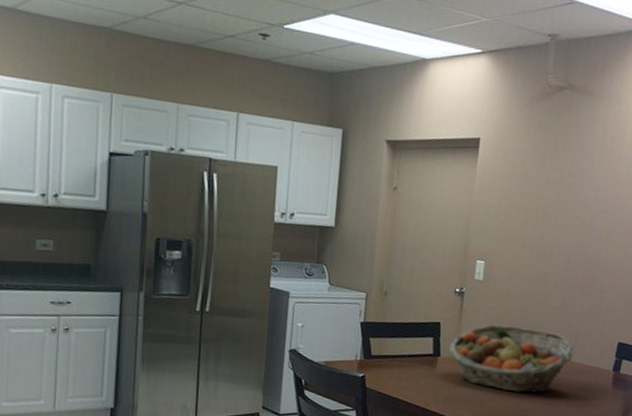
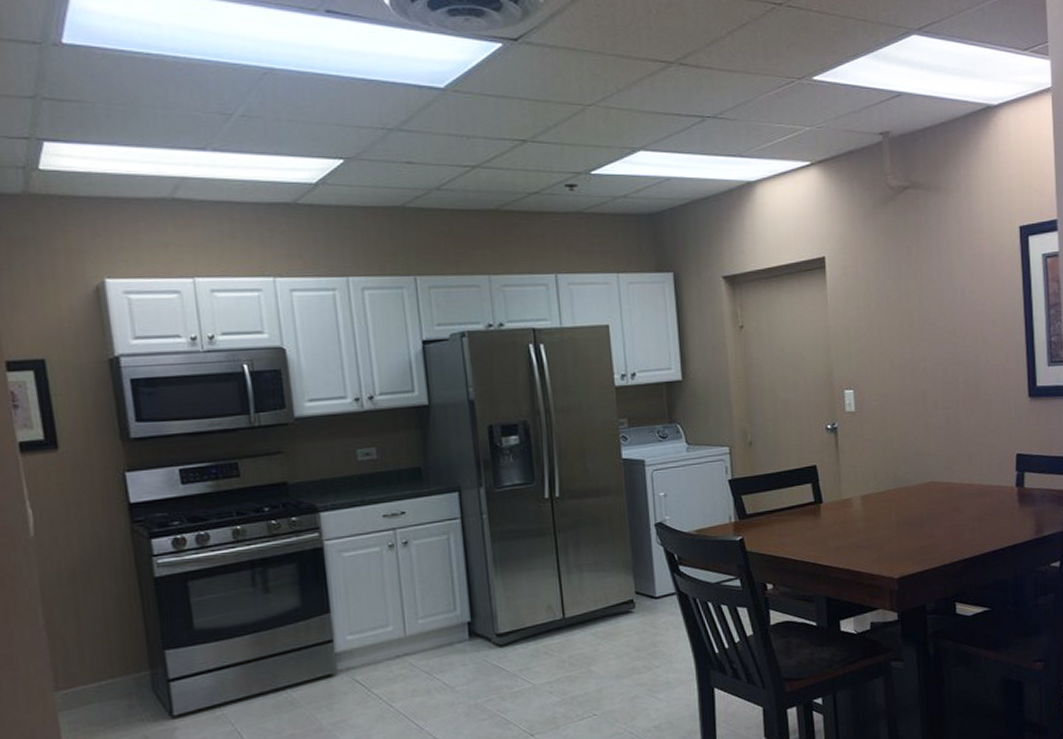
fruit basket: present [449,325,575,393] -> none [830,455,970,529]

